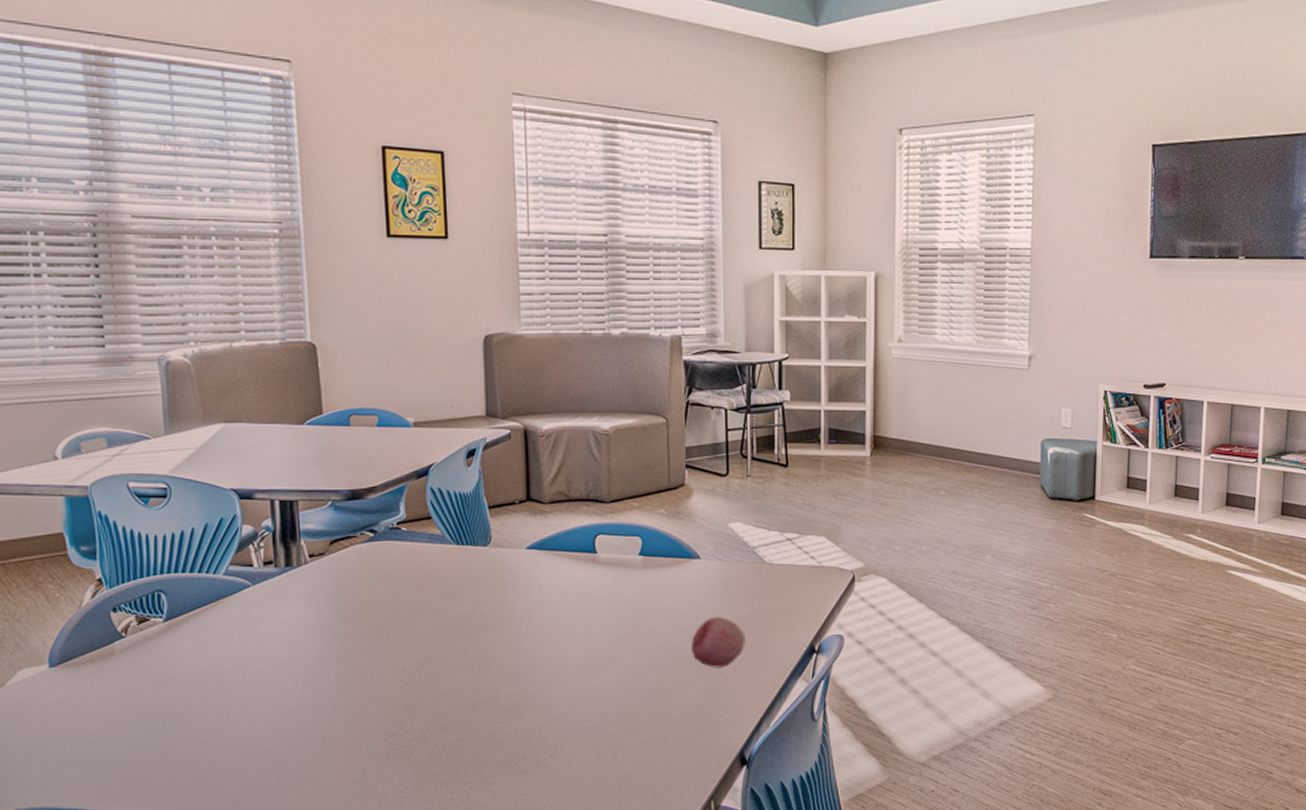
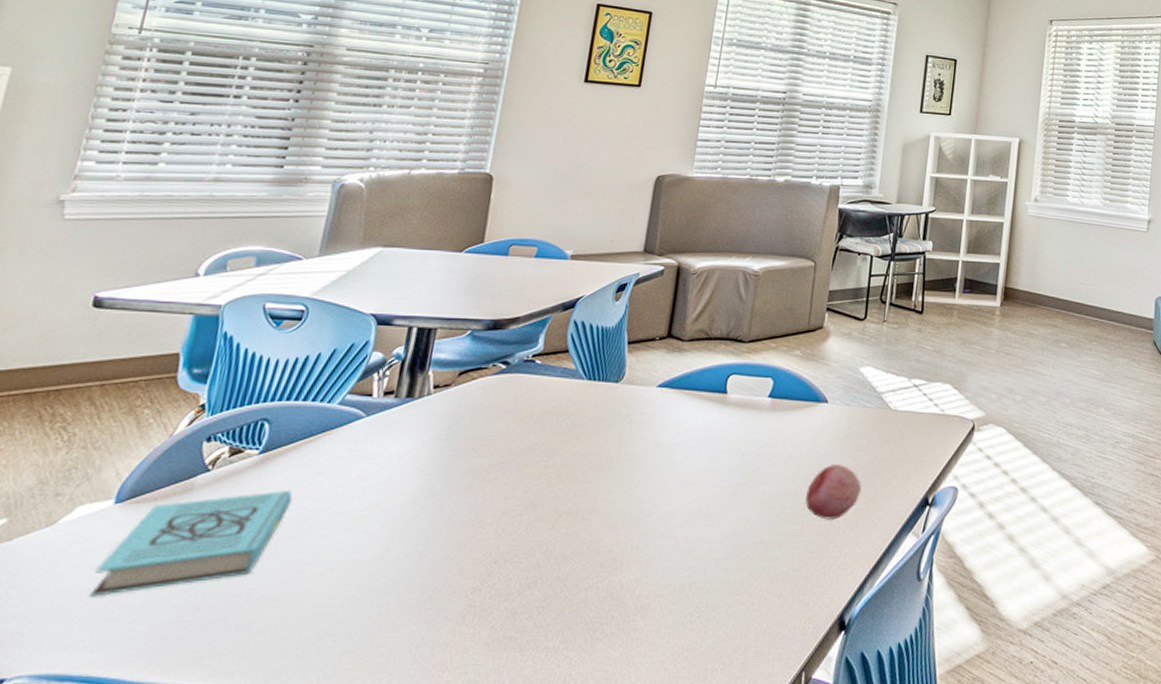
book: none [51,653,206,745] -> present [89,491,293,597]

